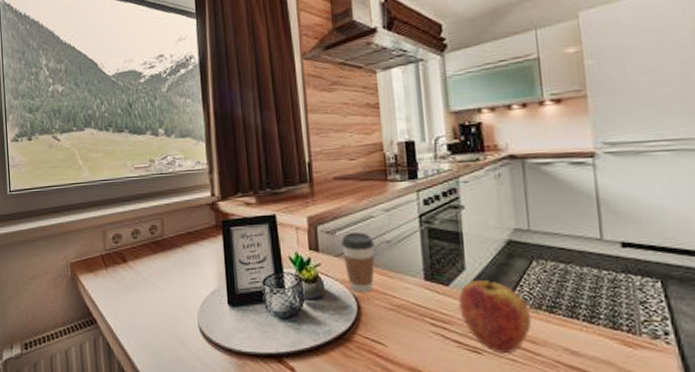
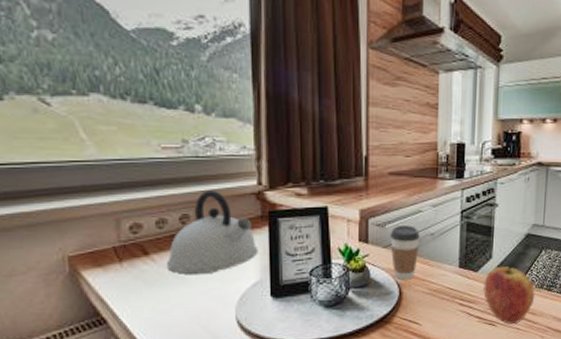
kettle: none [140,203,215,282] -> present [166,190,259,275]

